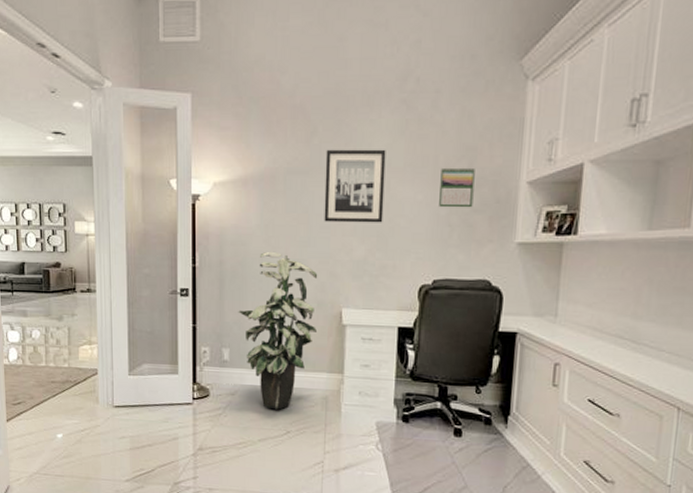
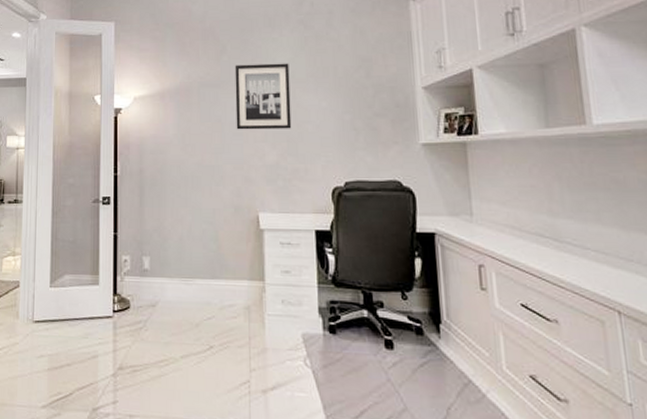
indoor plant: present [238,251,318,410] -> none [158,158,235,322]
calendar: present [439,167,475,208] -> none [341,76,374,113]

